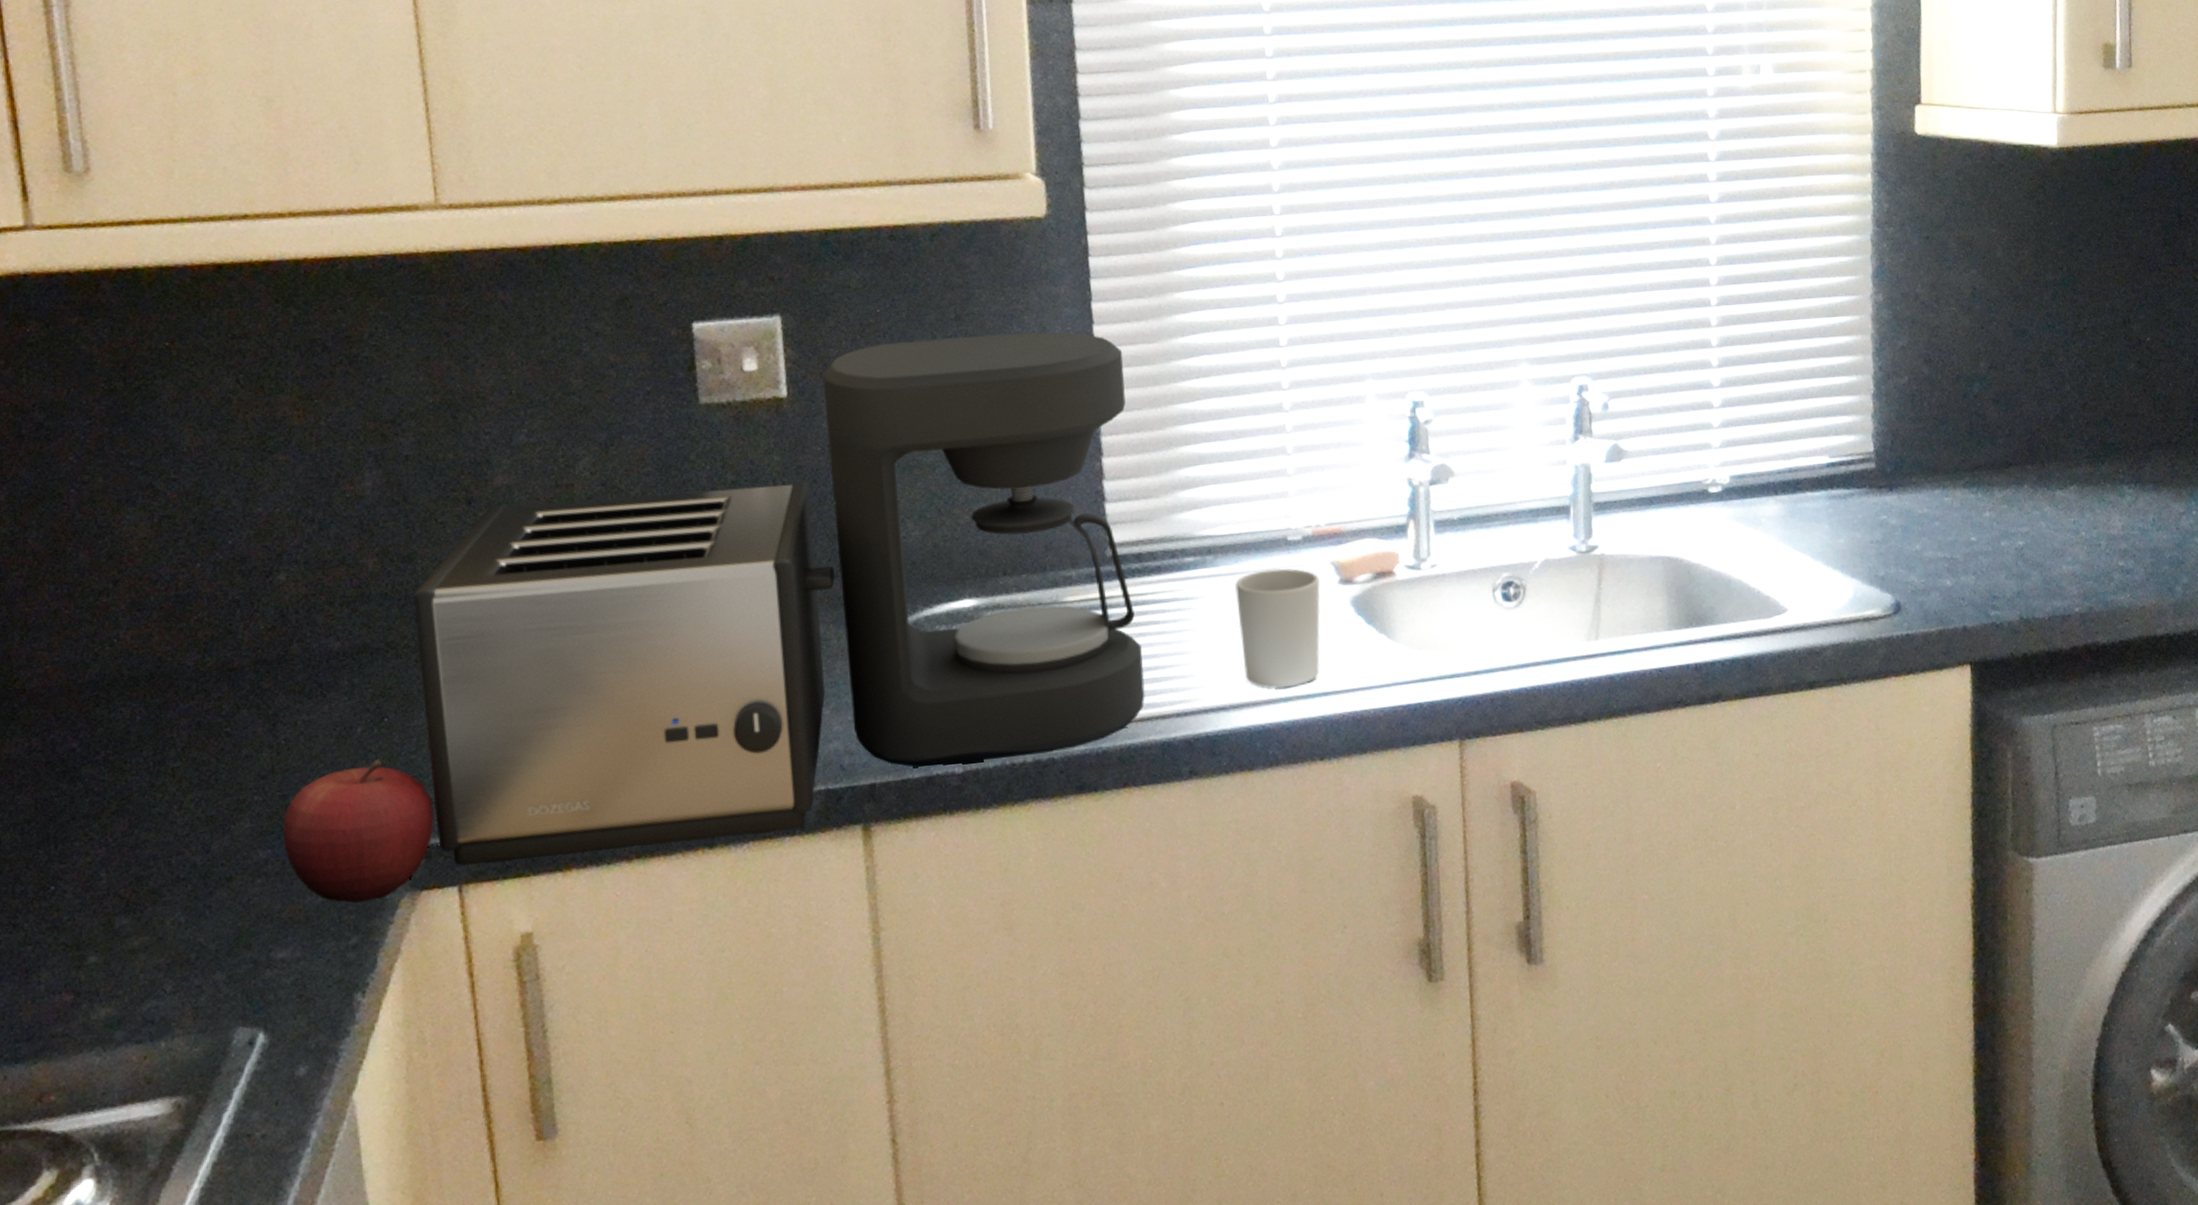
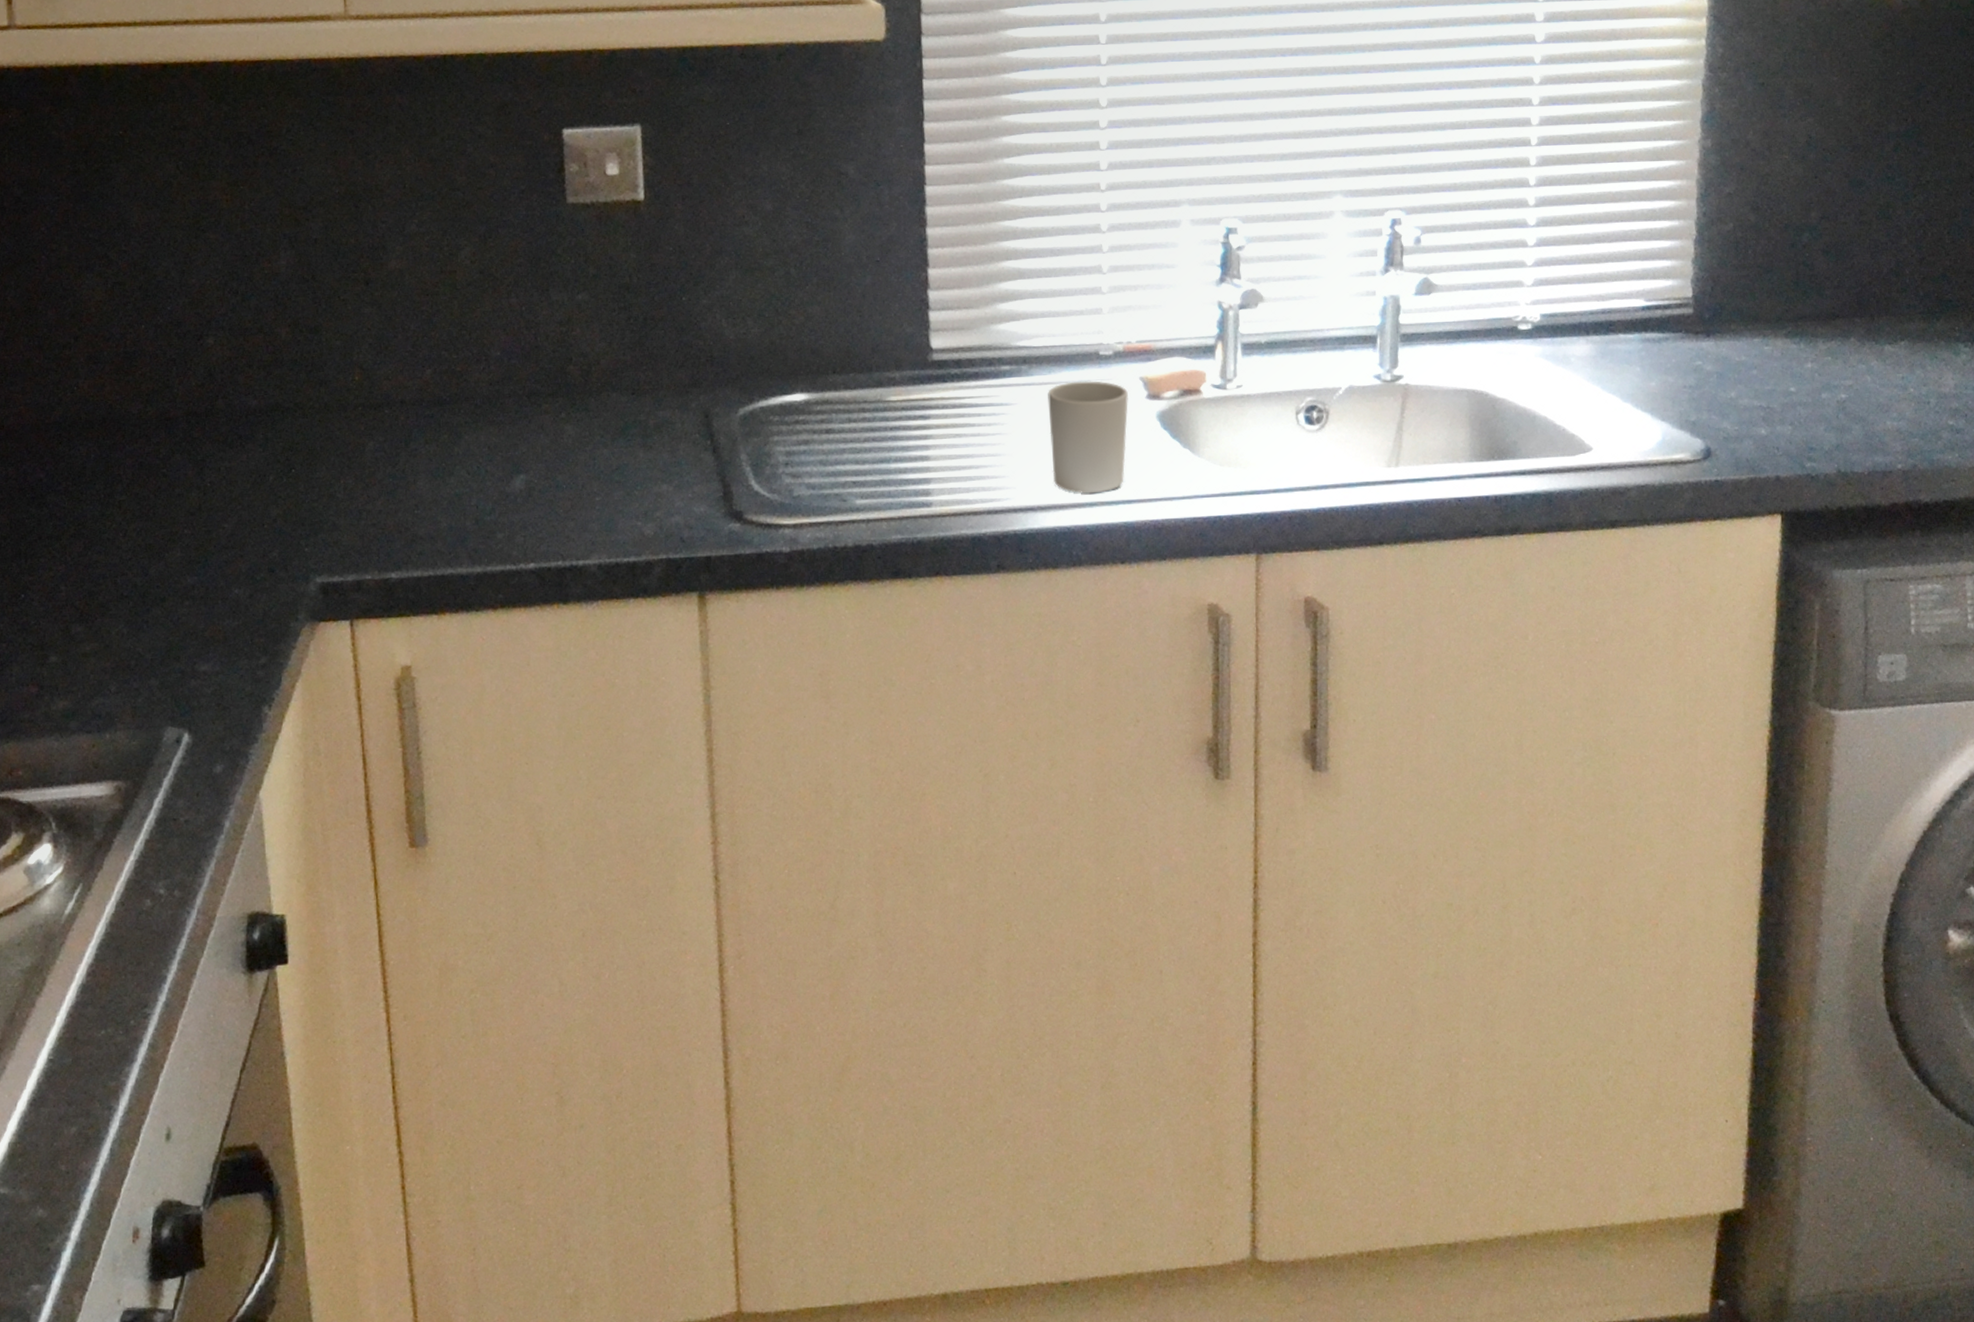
fruit: present [282,759,434,904] -> none [206,505,331,629]
toaster: present [413,481,835,866] -> none [319,278,681,604]
coffee maker: present [822,331,1145,767] -> none [676,148,959,545]

